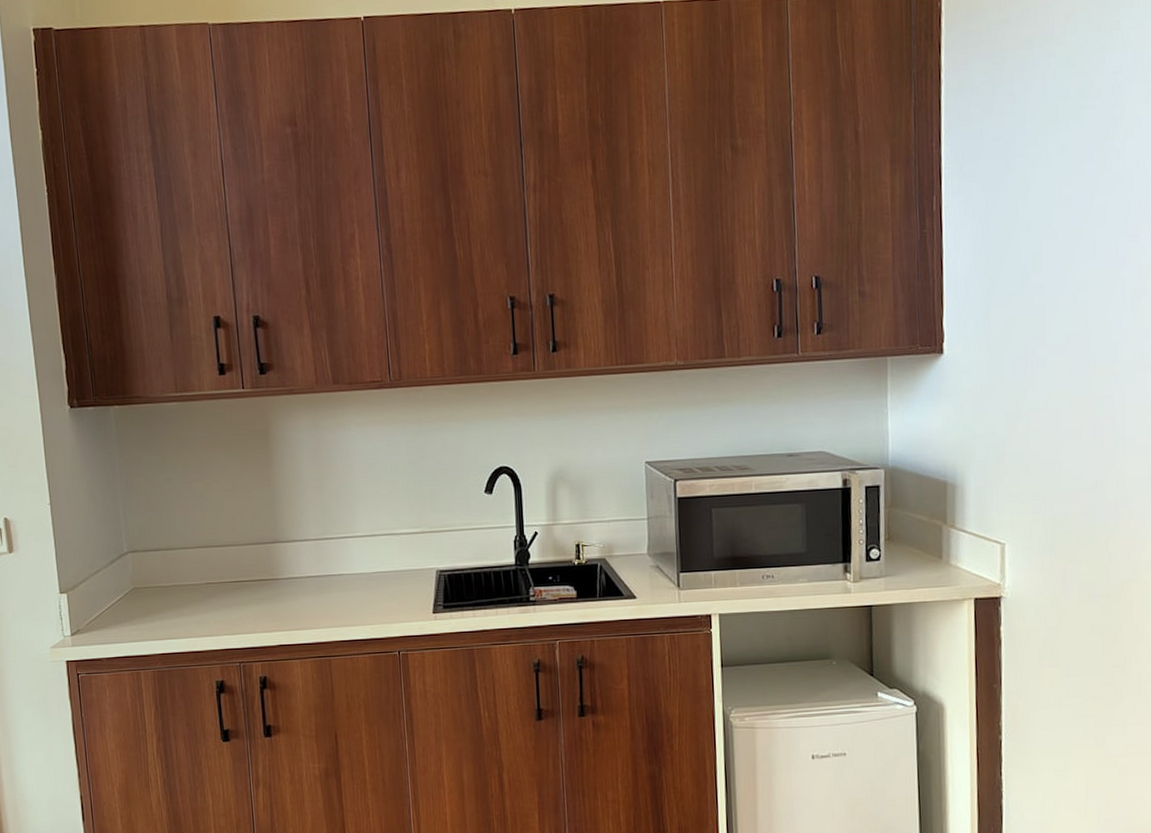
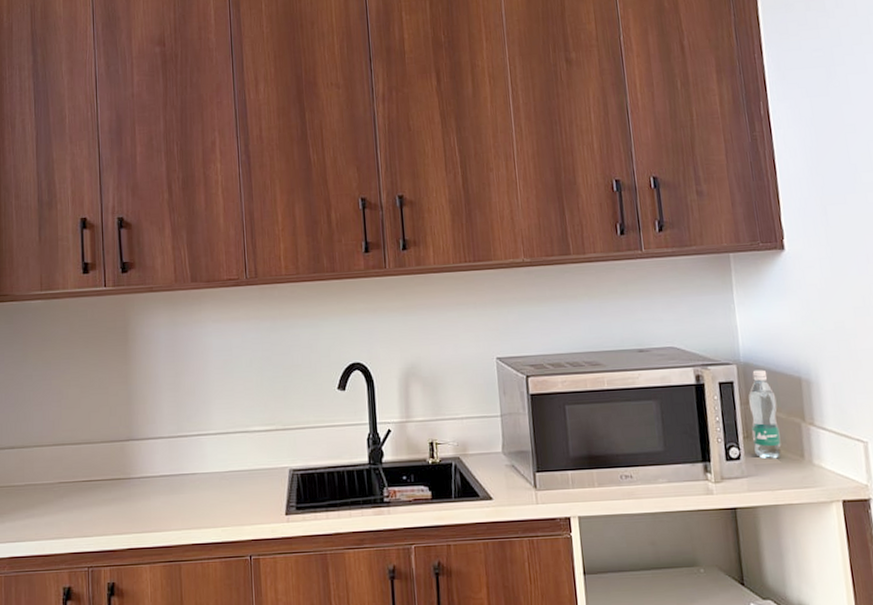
bottle: none [893,474,921,560] -> present [748,369,782,460]

